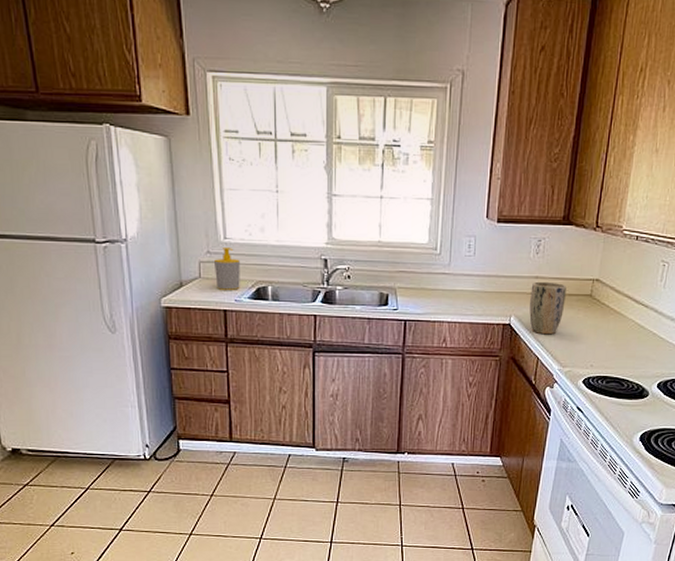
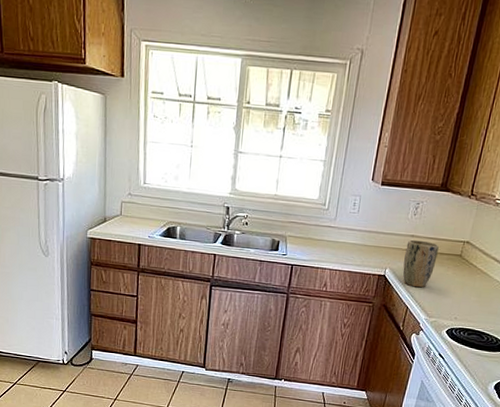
soap bottle: present [214,248,240,290] -> none [133,191,155,228]

